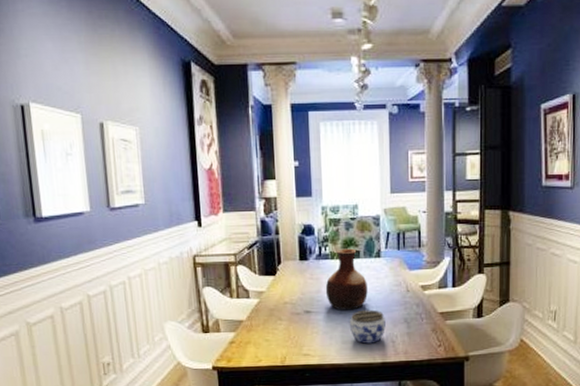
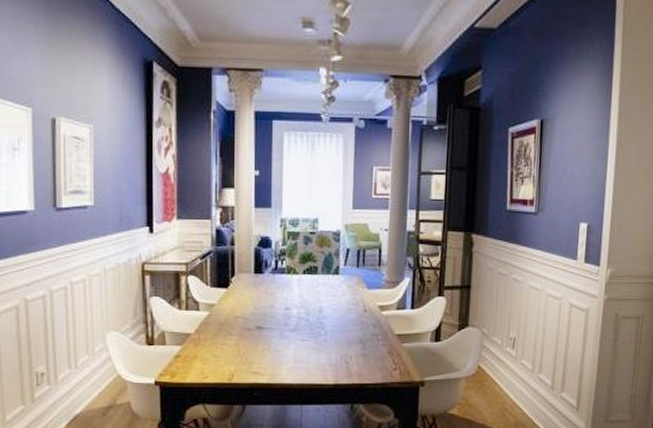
vase: present [325,248,368,311] -> none [279,263,324,328]
jar: present [350,309,386,344] -> none [303,328,340,364]

